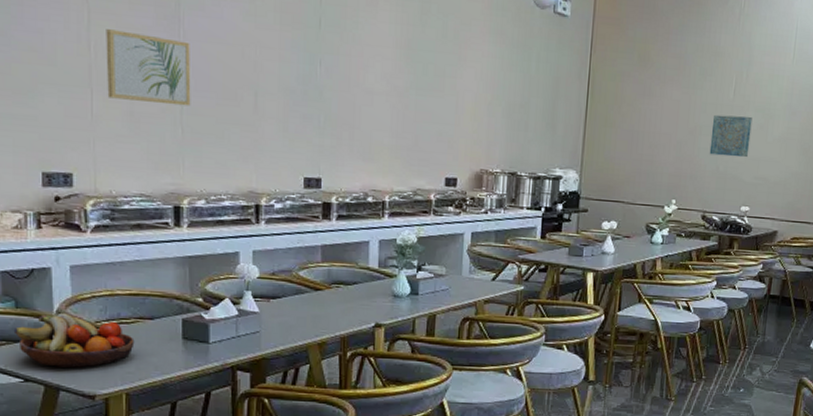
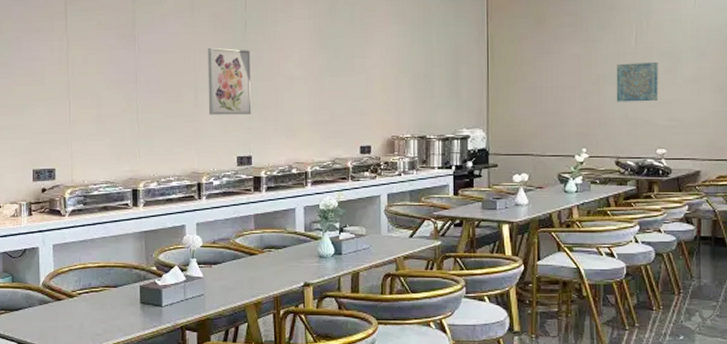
fruit bowl: present [13,312,135,368] -> none [10,284,102,332]
wall art: present [106,29,191,106] -> none [80,51,145,106]
wall art: none [271,43,324,130] -> present [208,47,252,115]

